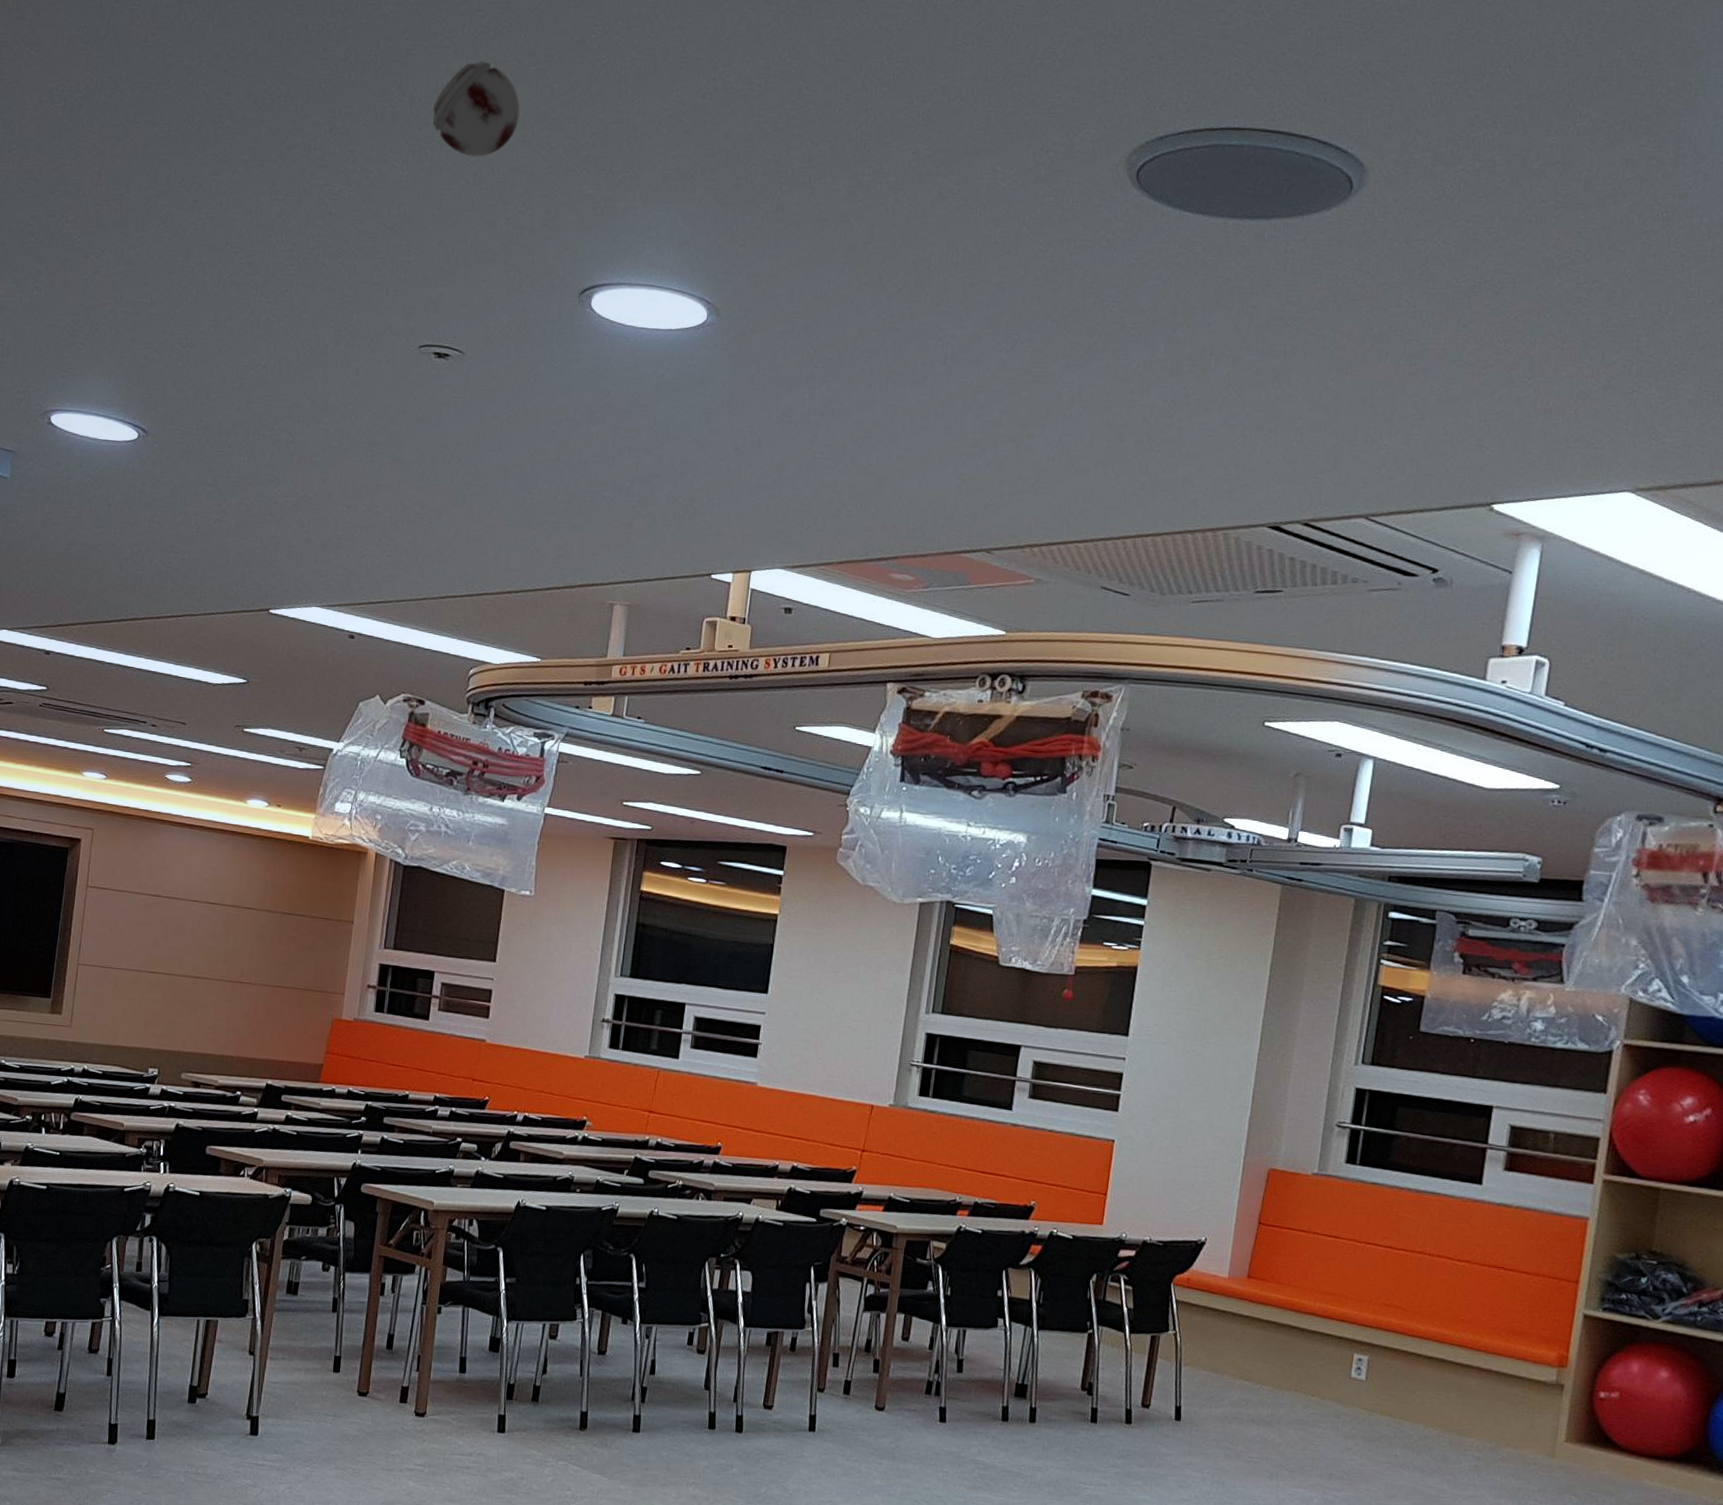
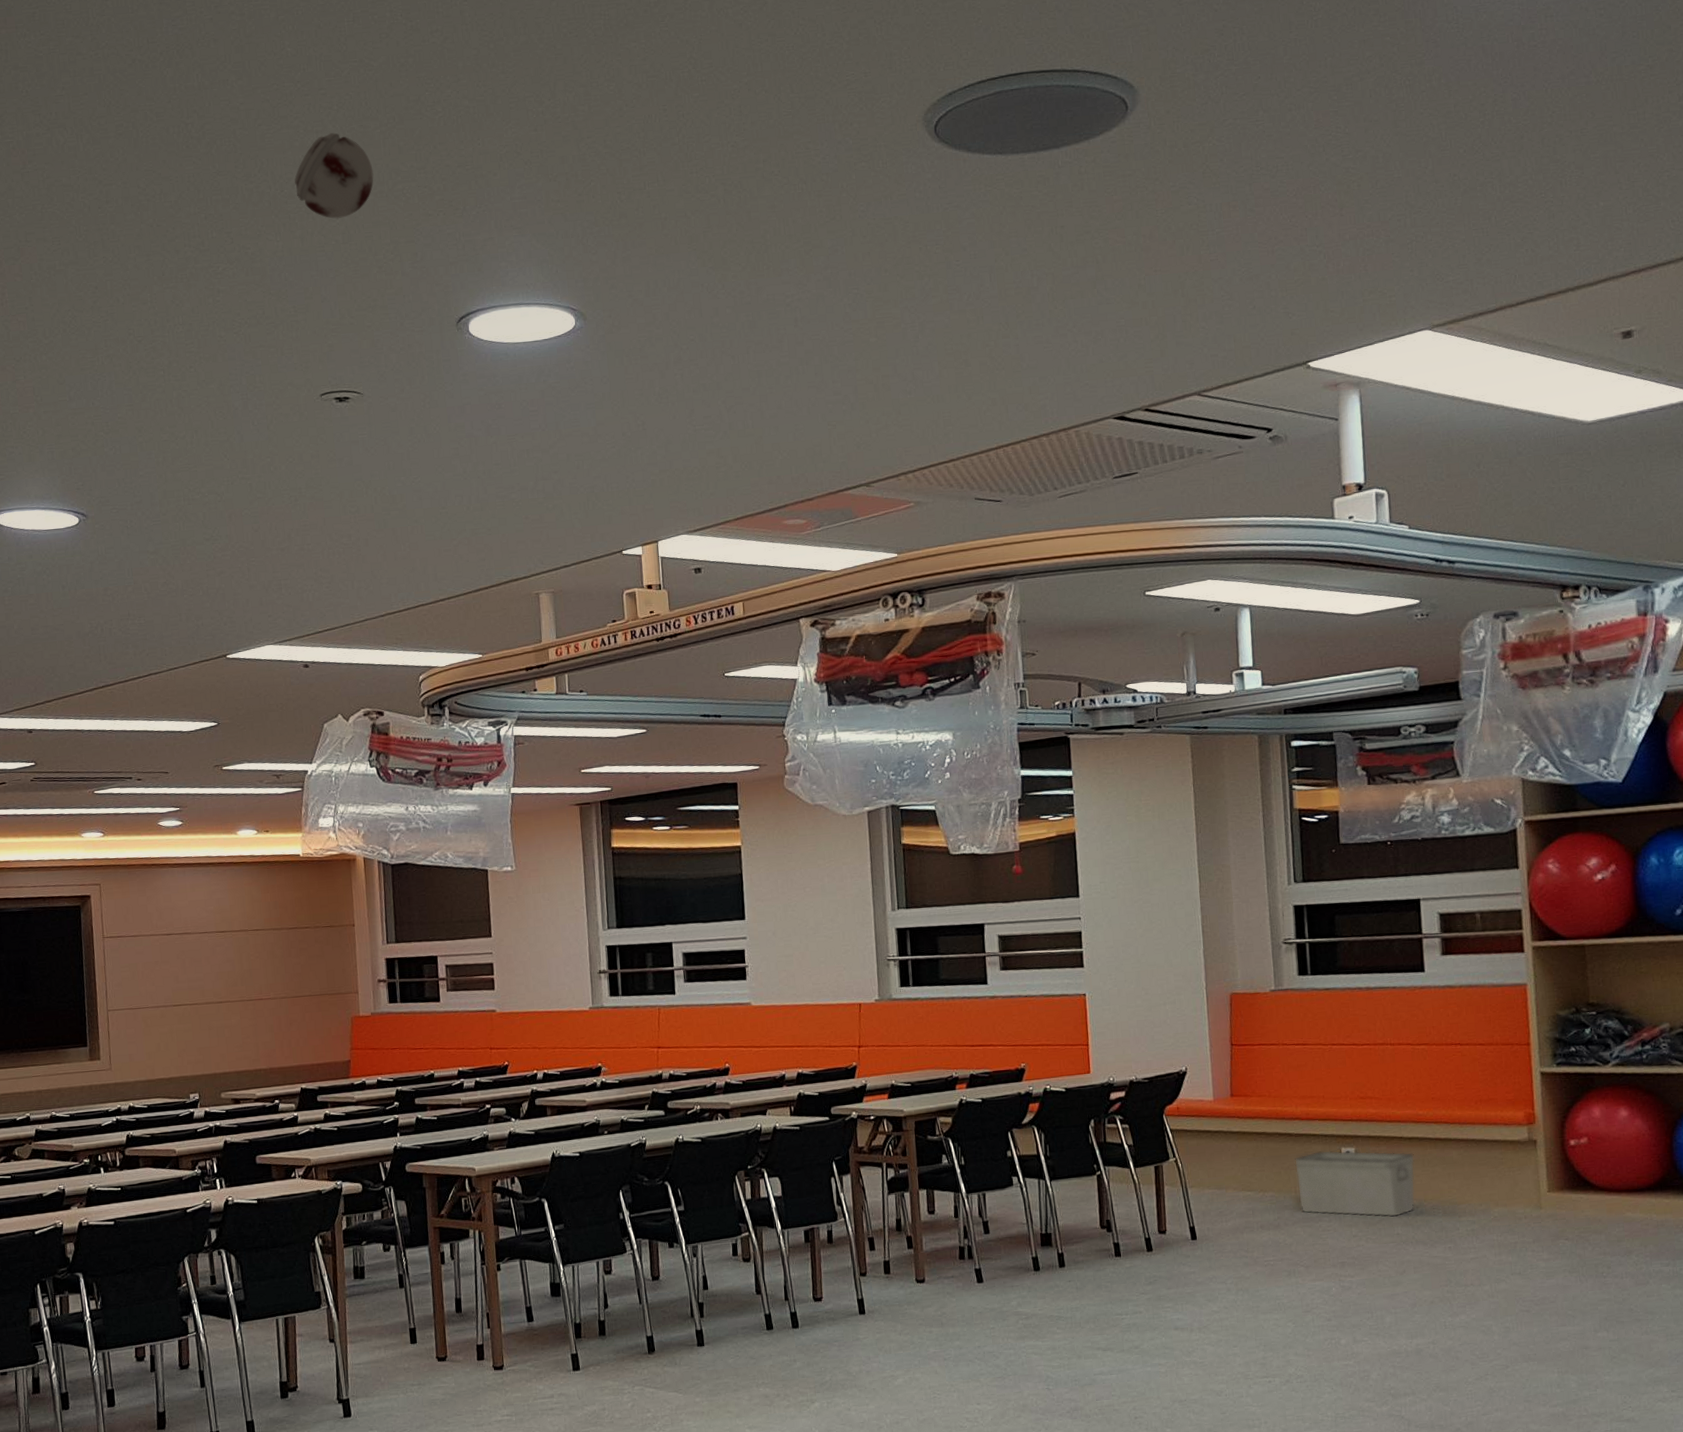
storage bin: none [1297,1352,1430,1438] -> present [1295,1150,1415,1218]

